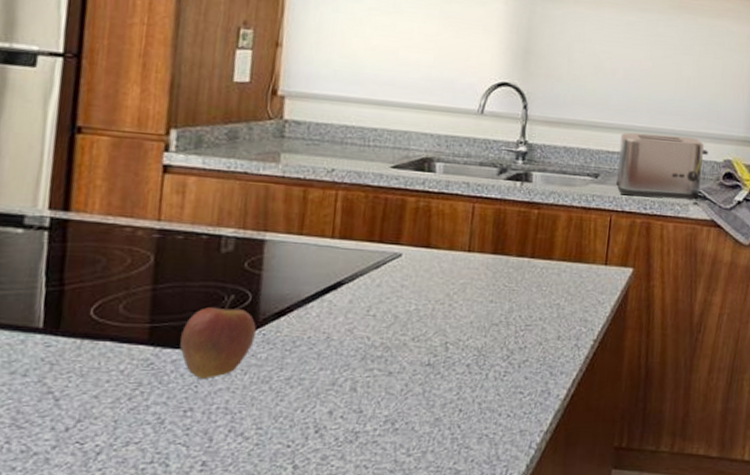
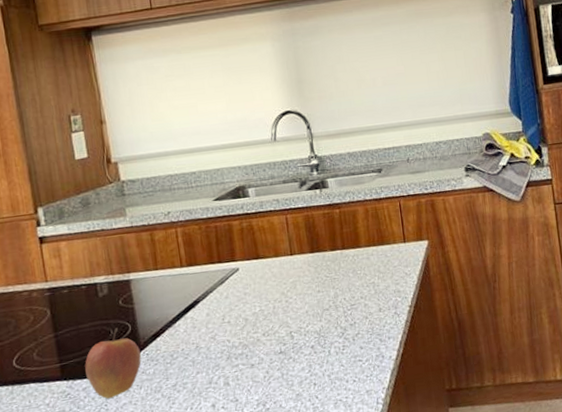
toaster: present [615,132,708,201] -> none [392,121,469,183]

